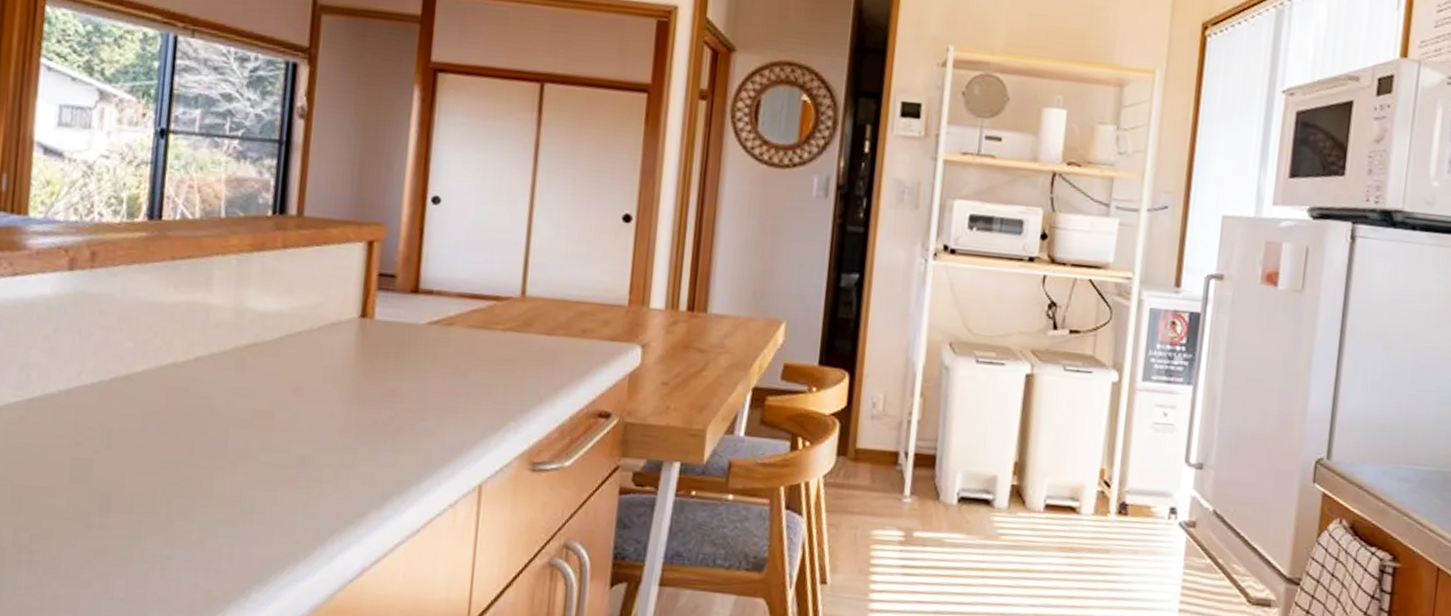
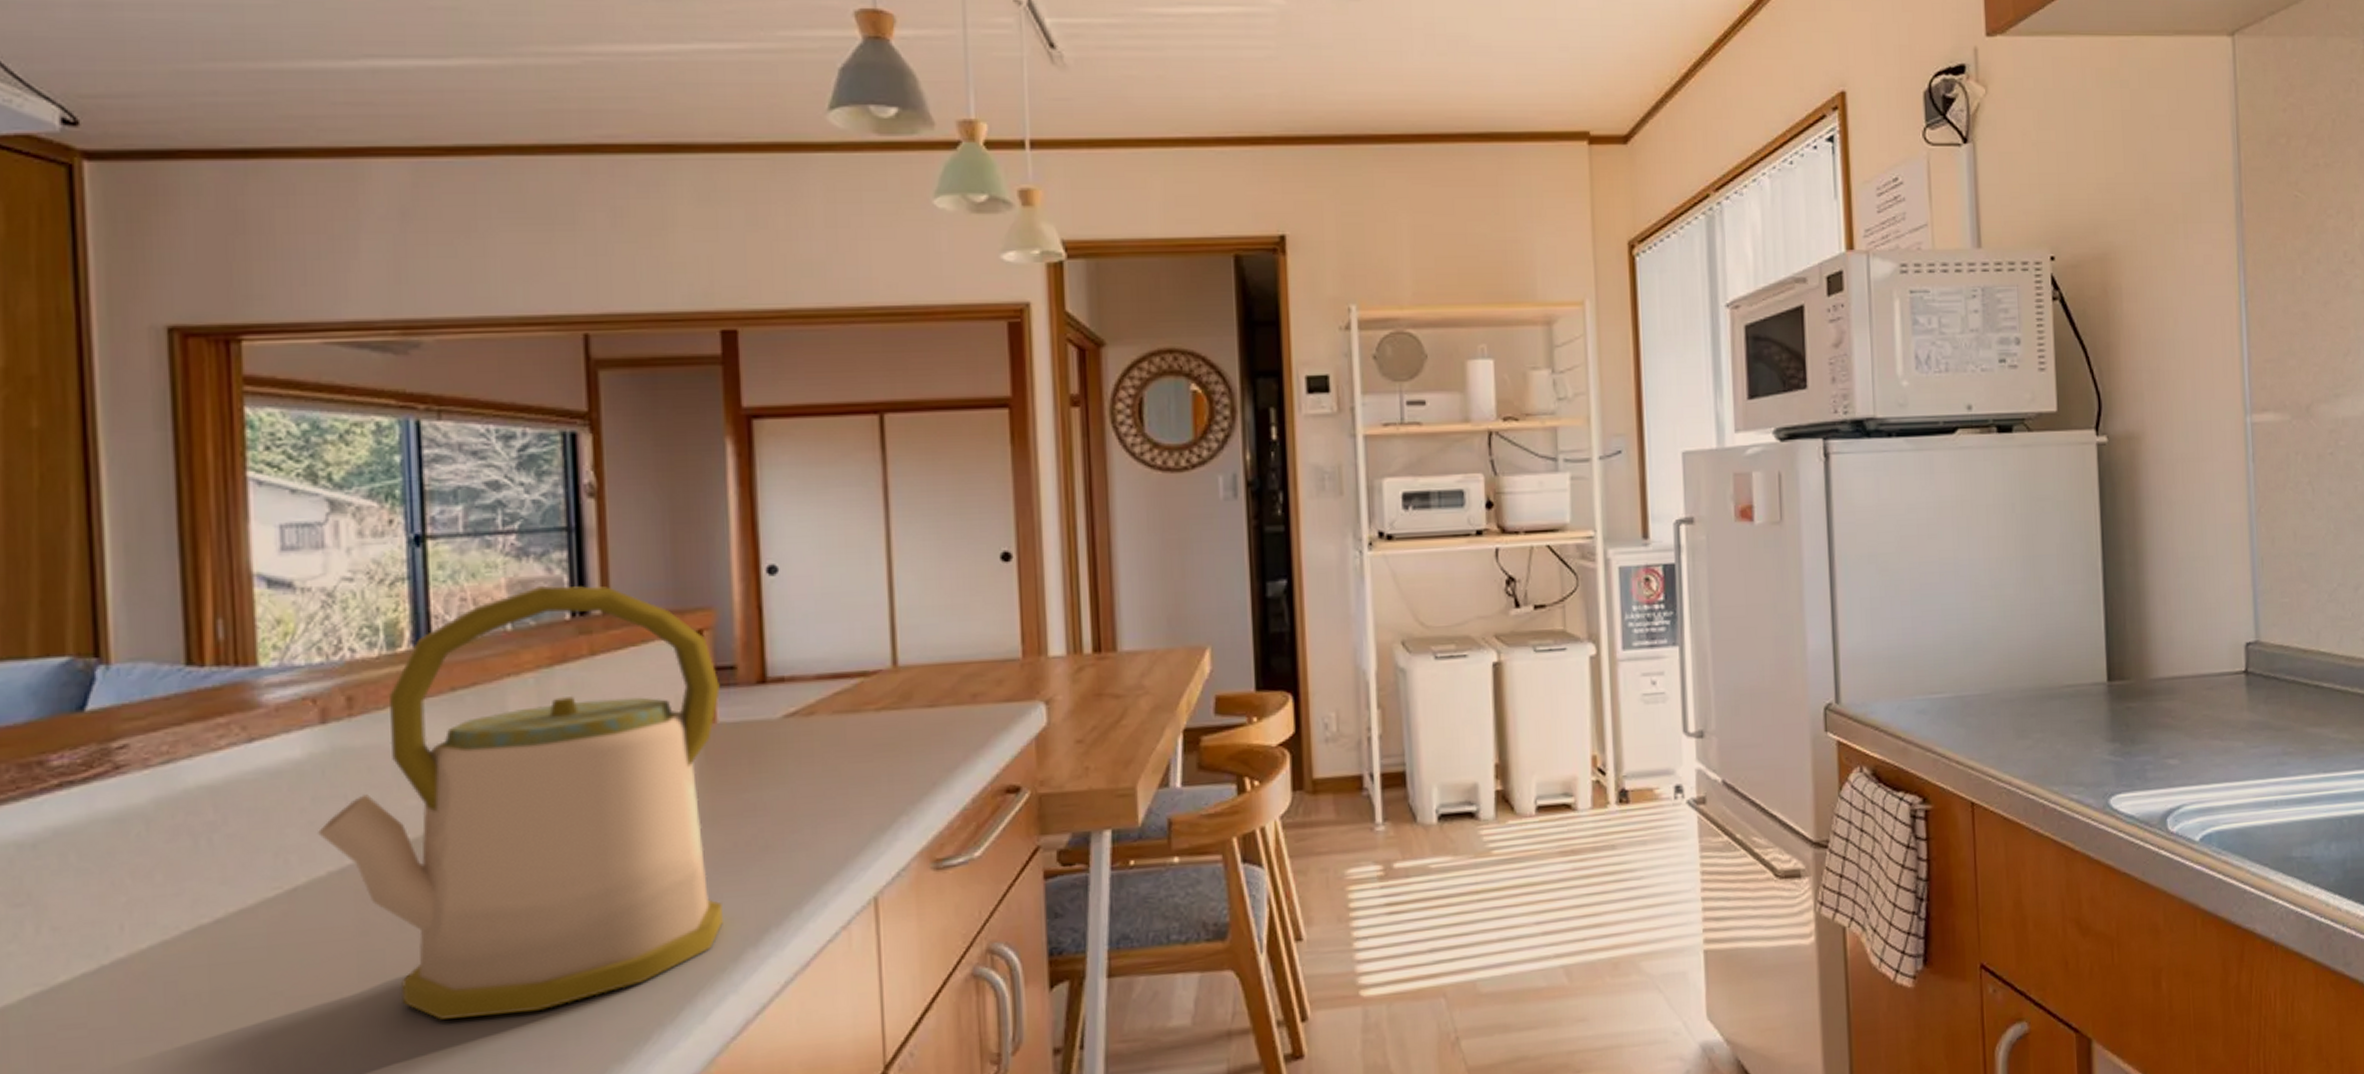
kettle: none [54,185,381,530] -> present [317,585,723,1020]

